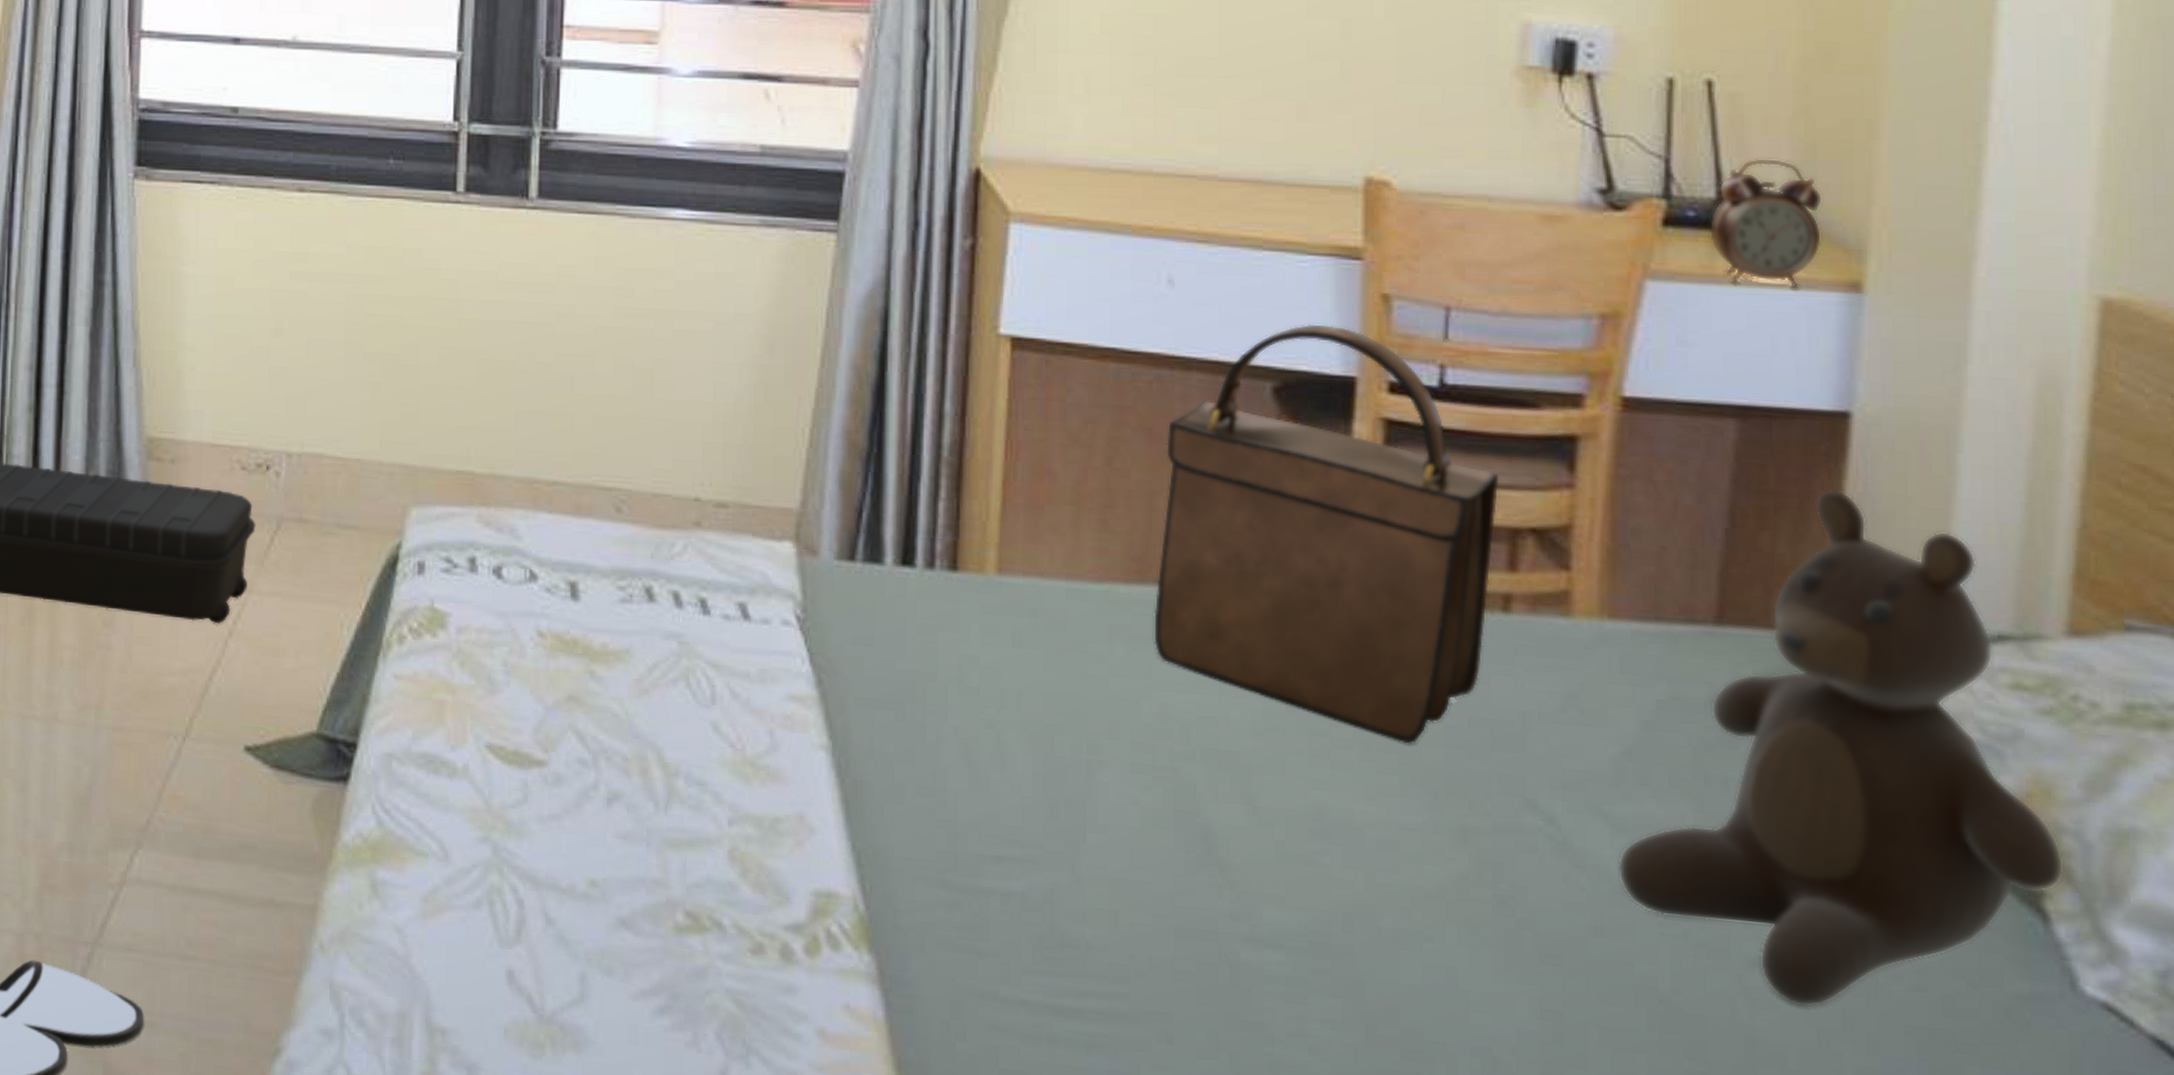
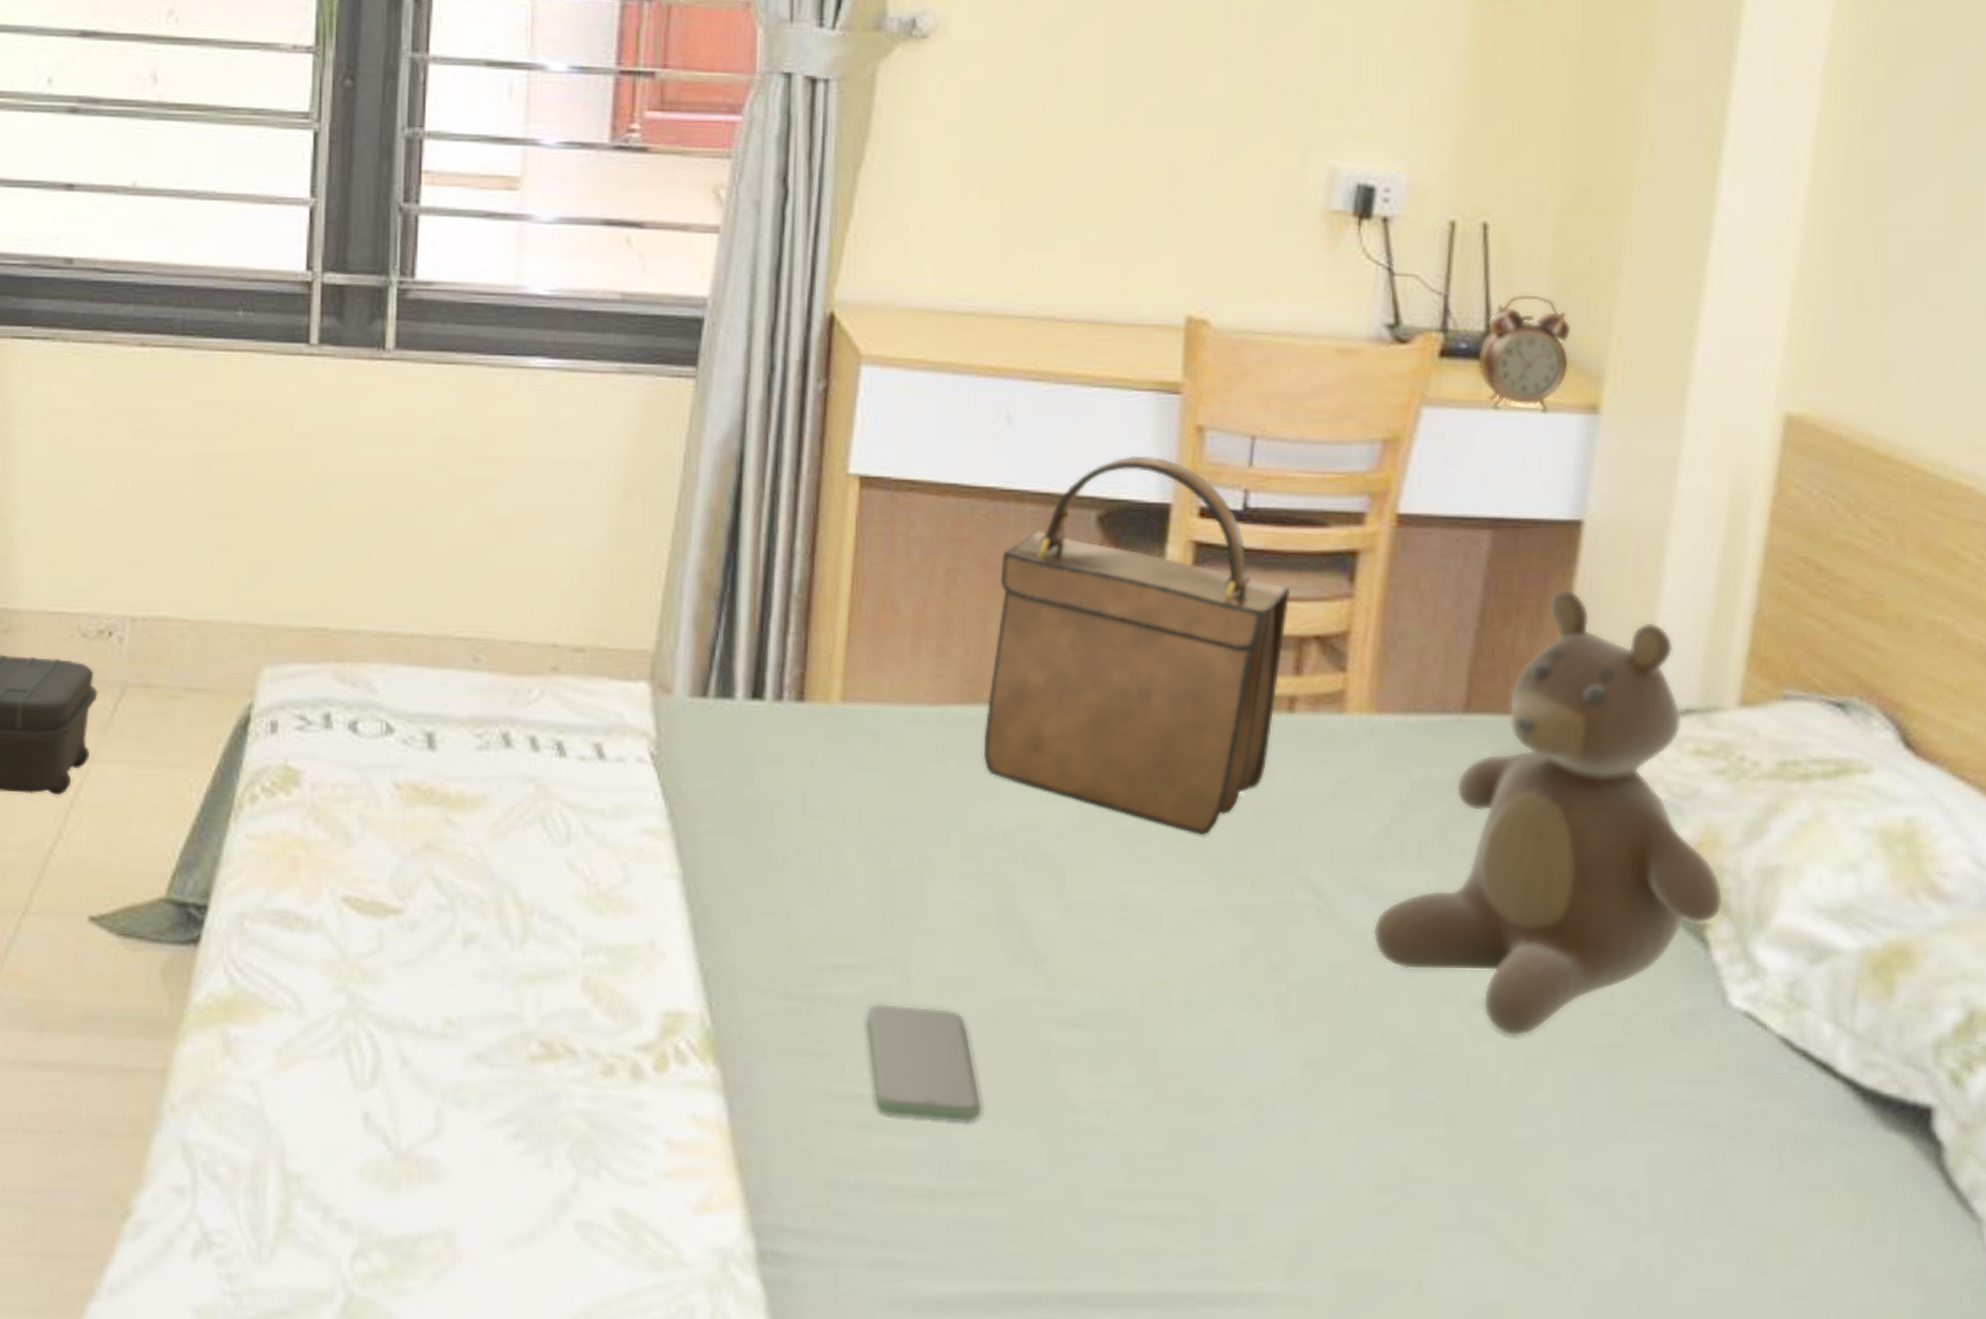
smartphone: none [1032,901,1167,1044] -> present [865,1003,983,1122]

